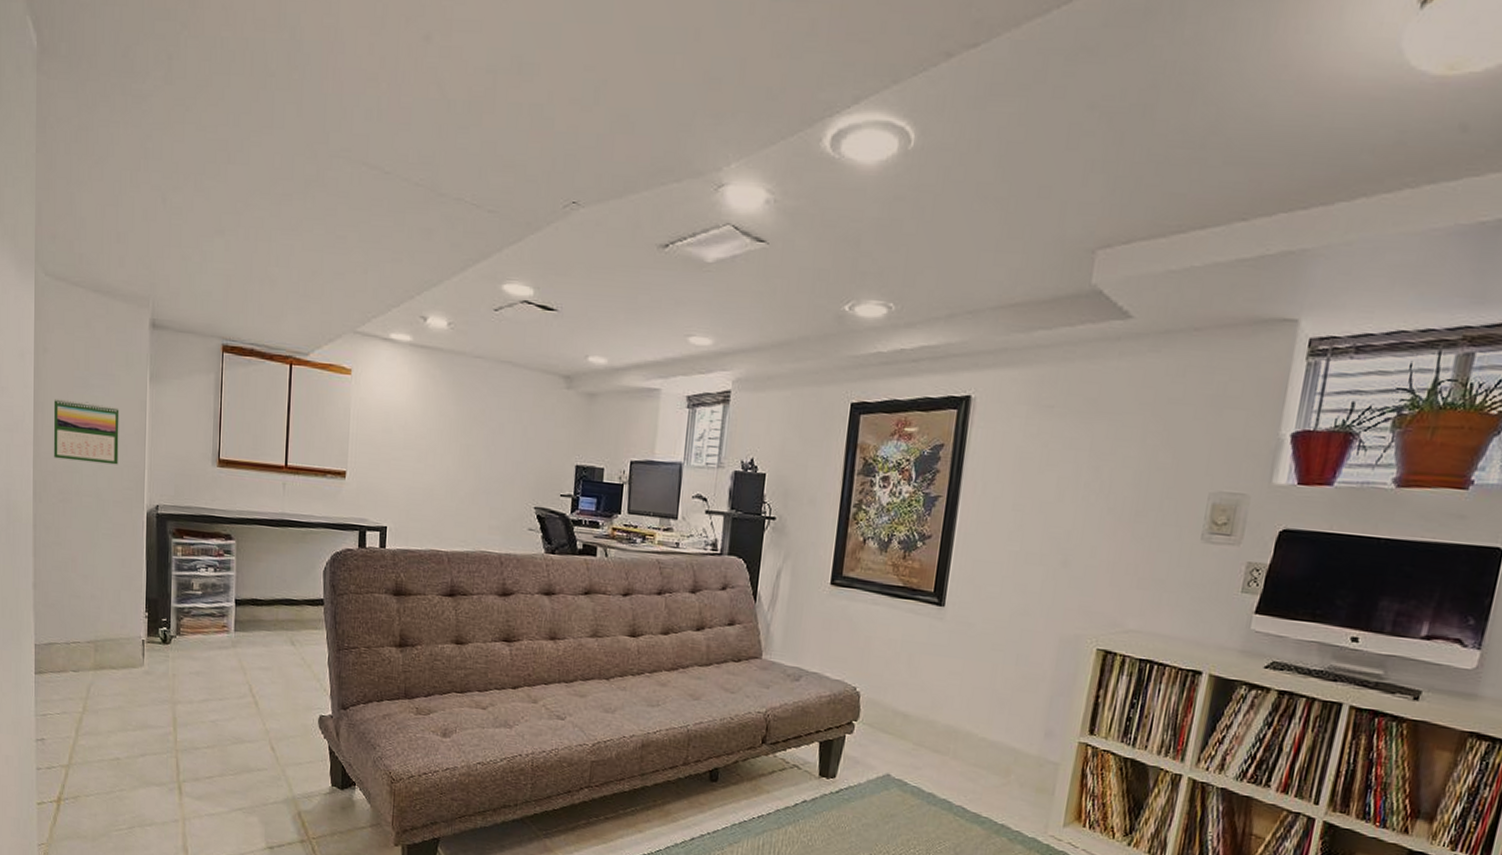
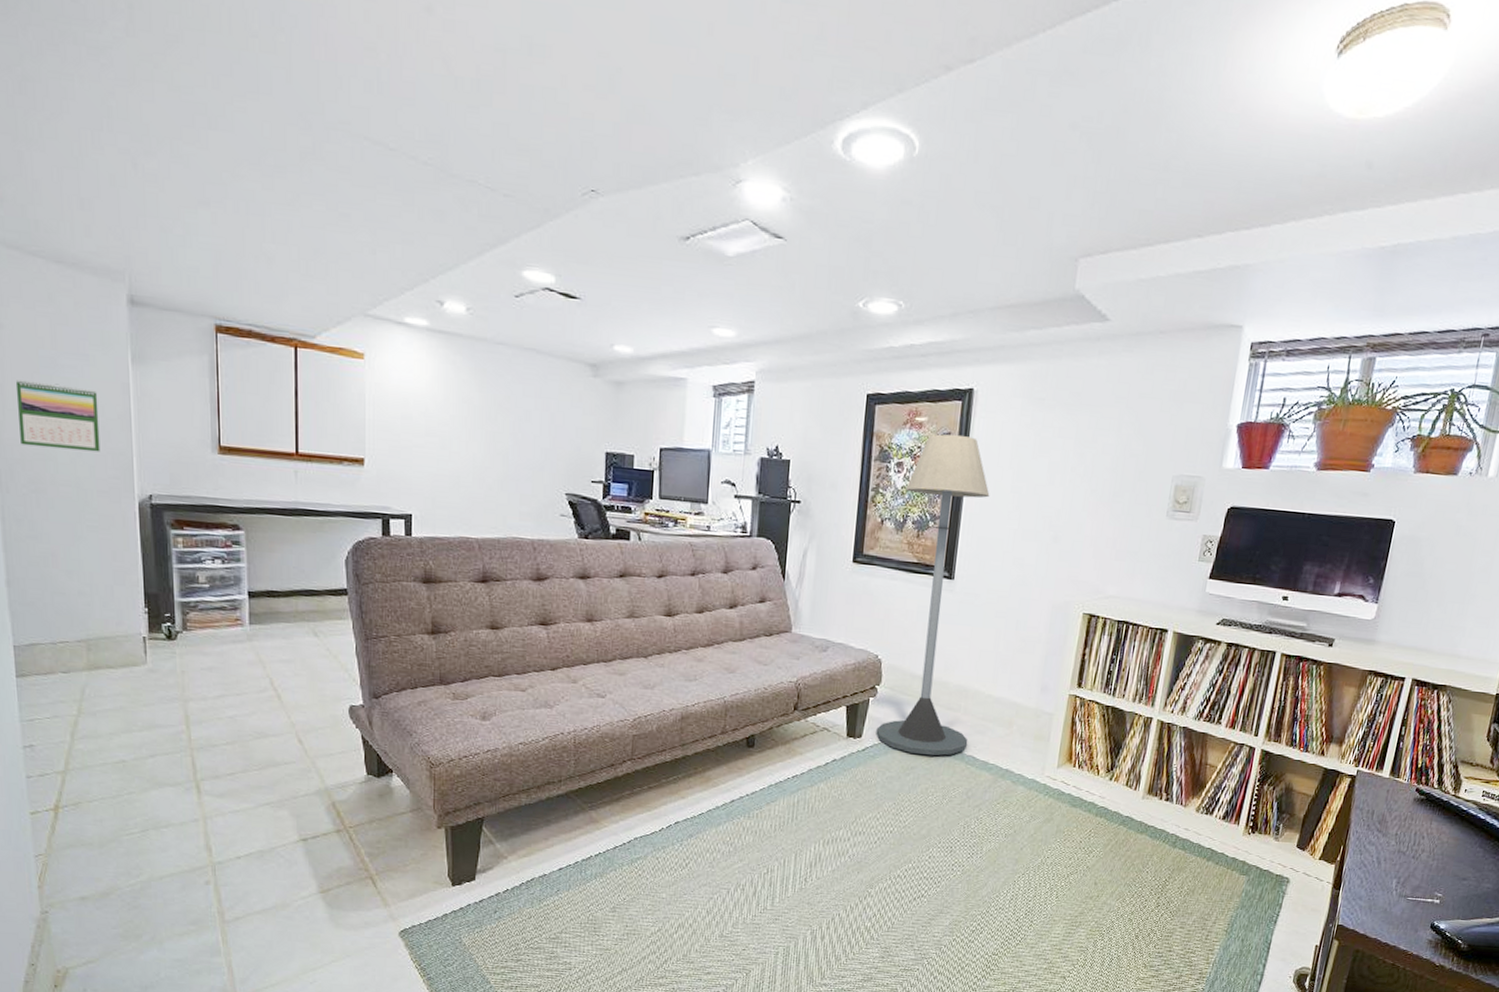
floor lamp: none [852,445,988,804] -> present [876,434,990,756]

